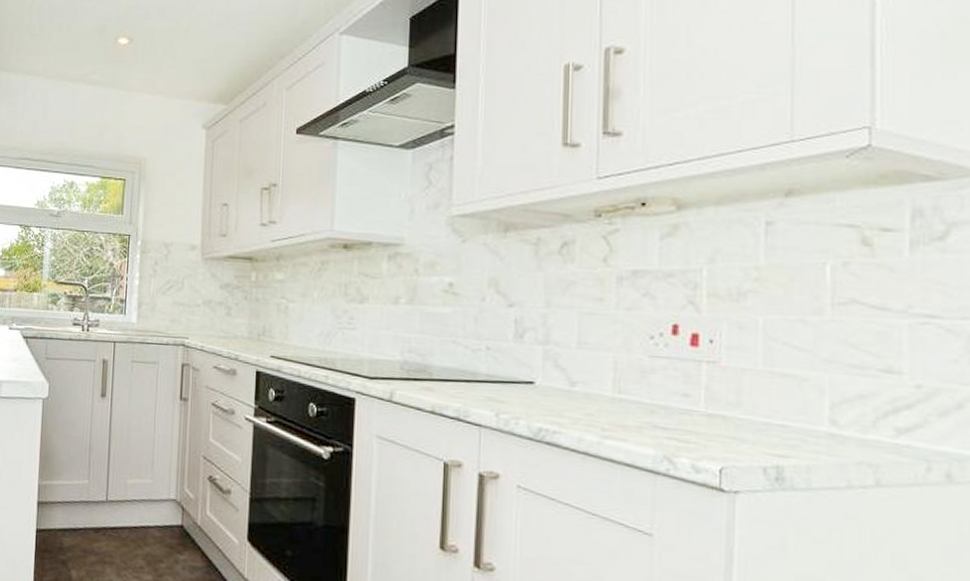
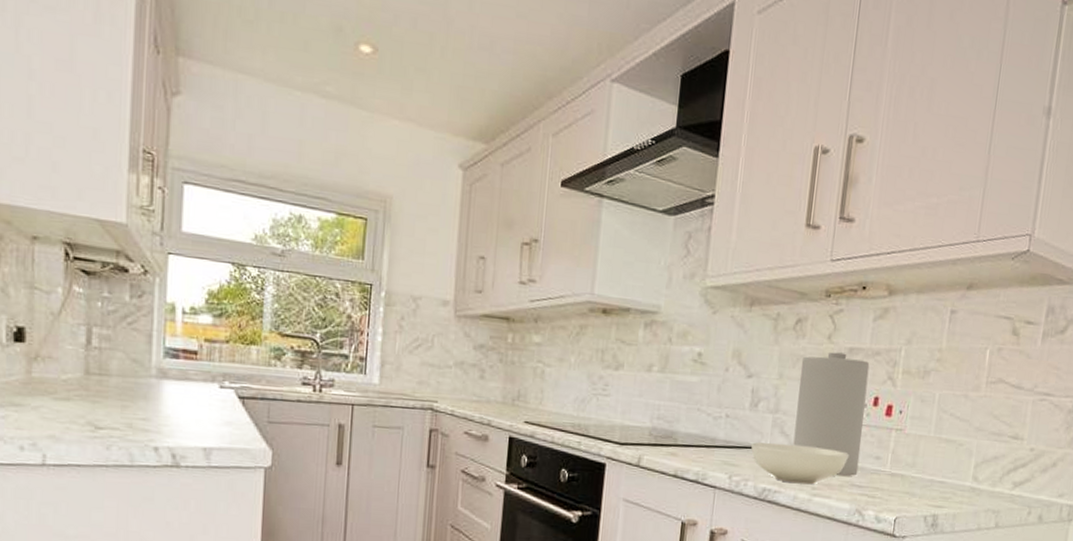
bowl: none [518,376,647,425] -> present [750,442,850,485]
paper towel holder: none [571,276,662,417] -> present [793,352,870,476]

